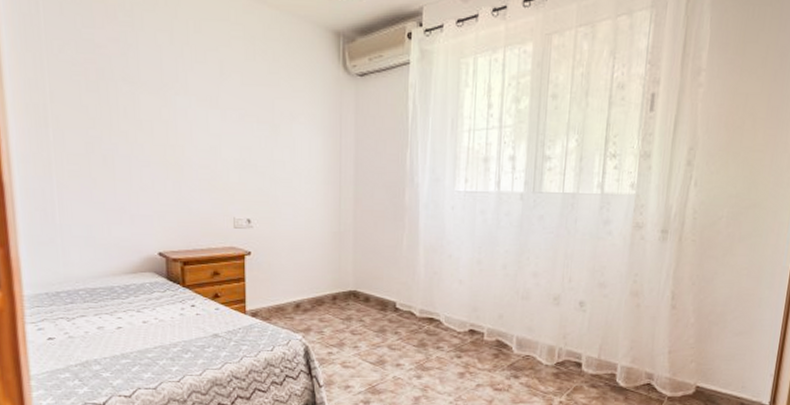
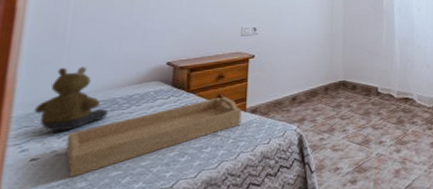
bear: none [41,249,109,315] -> present [34,66,108,132]
serving tray: none [75,295,242,360] -> present [65,96,242,178]

